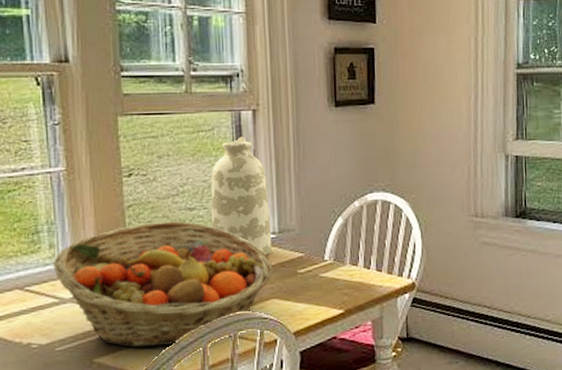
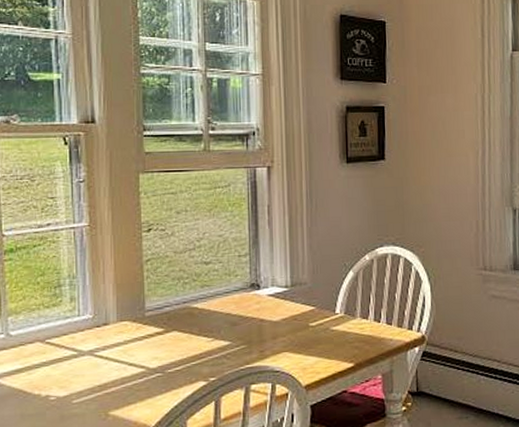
fruit basket: present [53,221,273,348] -> none [73,275,285,401]
vase: present [211,137,272,255] -> none [225,192,285,308]

